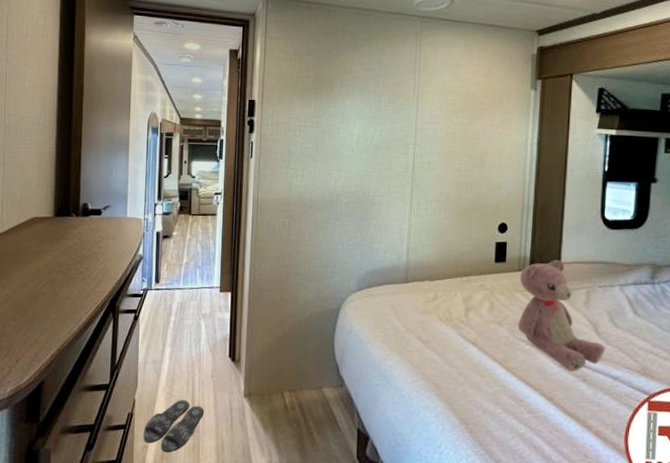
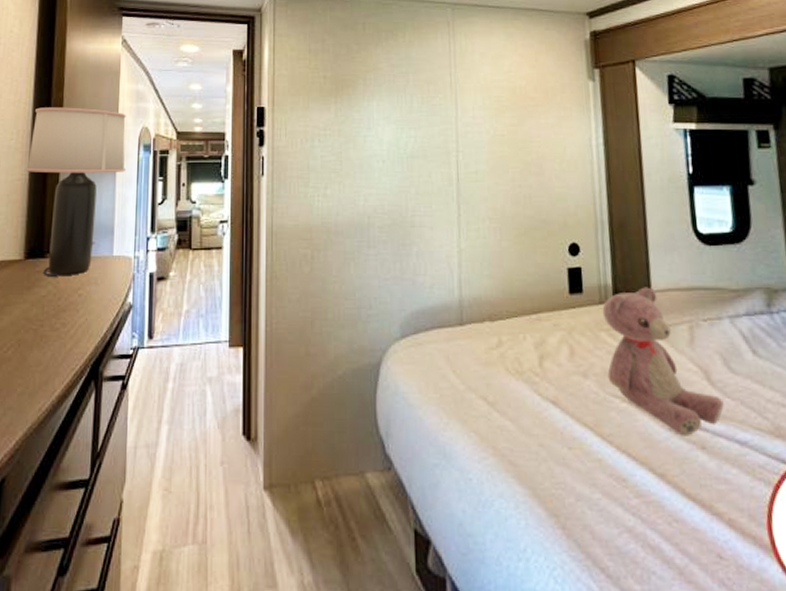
table lamp: none [52,92,137,233] -> present [25,107,126,278]
slippers: present [143,399,204,453] -> none [133,496,212,575]

